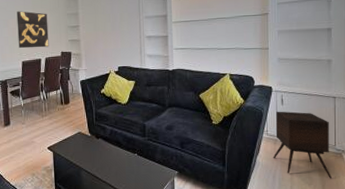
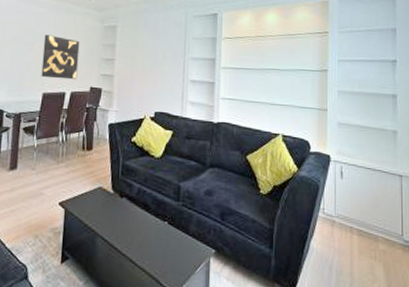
side table: present [273,111,332,179] -> none [329,185,400,279]

